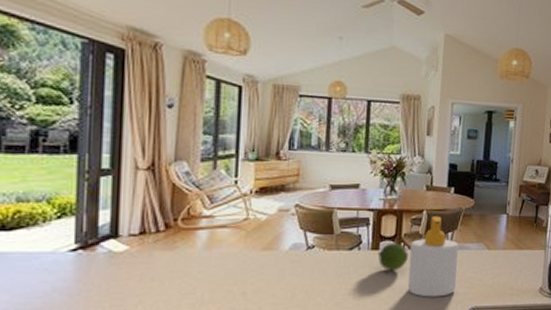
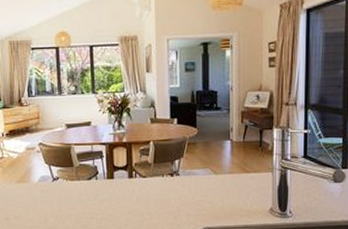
fruit: present [377,243,408,271] -> none [113,172,140,197]
soap bottle: present [407,216,458,297] -> none [141,146,188,219]

